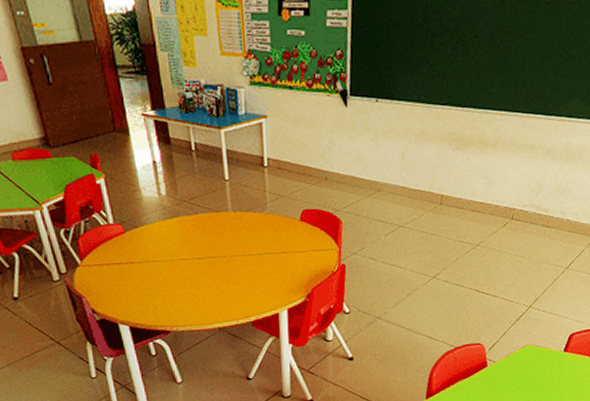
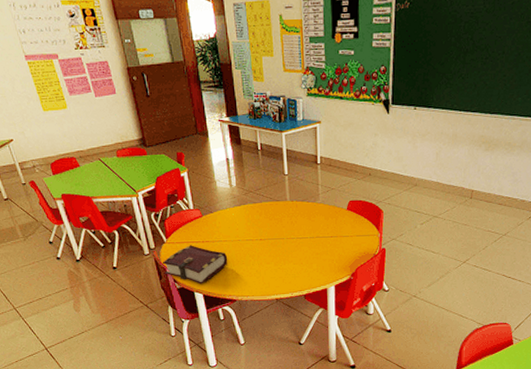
book: none [76,267,159,315] -> present [162,245,228,284]

